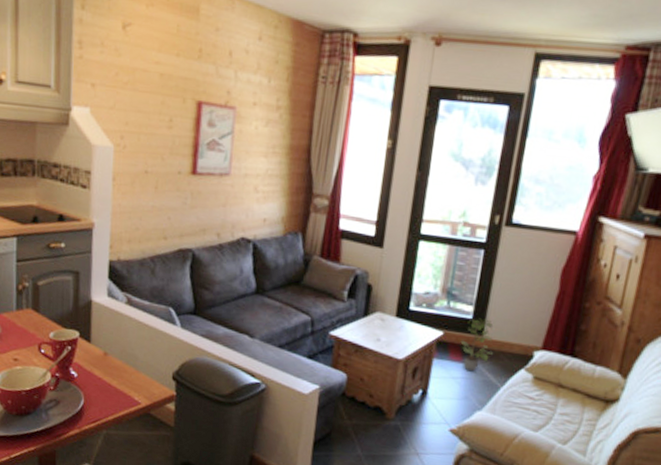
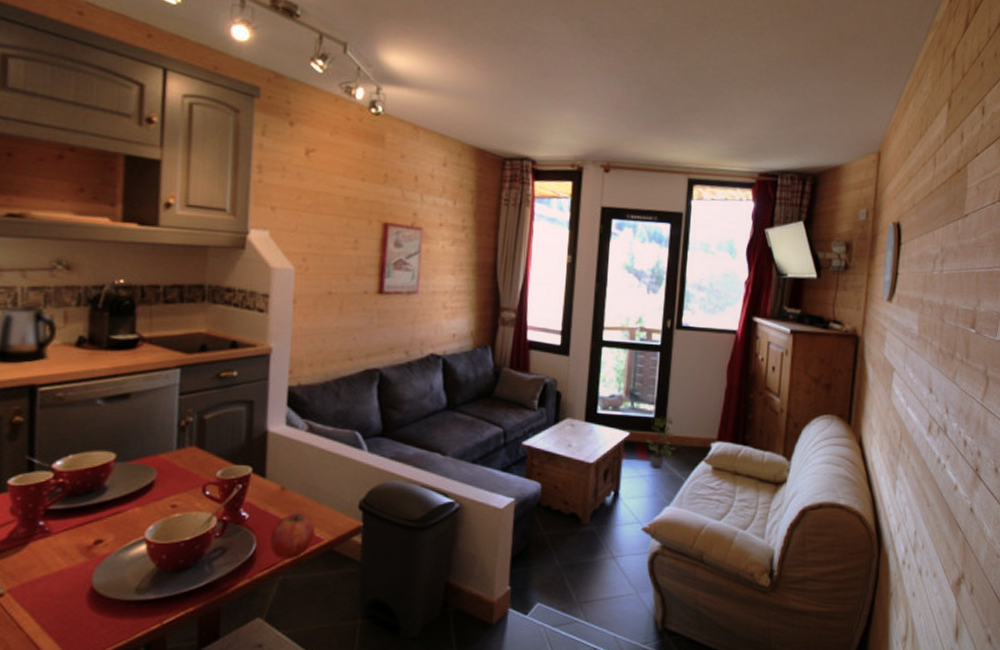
fruit: none [95,377,134,417] -> present [270,513,315,560]

